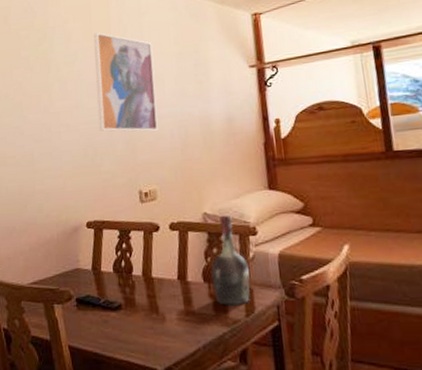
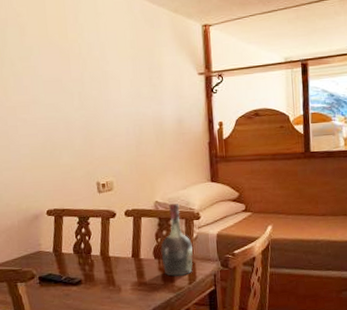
wall art: present [94,32,158,132] -> none [49,29,115,129]

